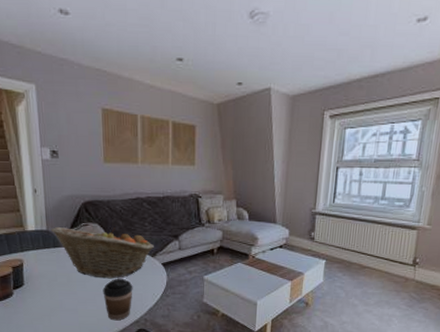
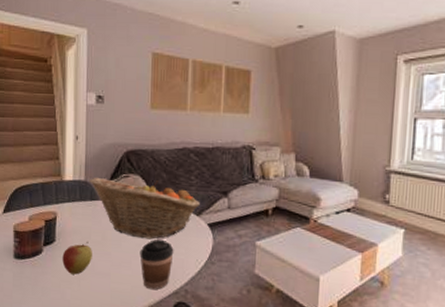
apple: none [32,283,60,312] -> present [62,241,92,275]

